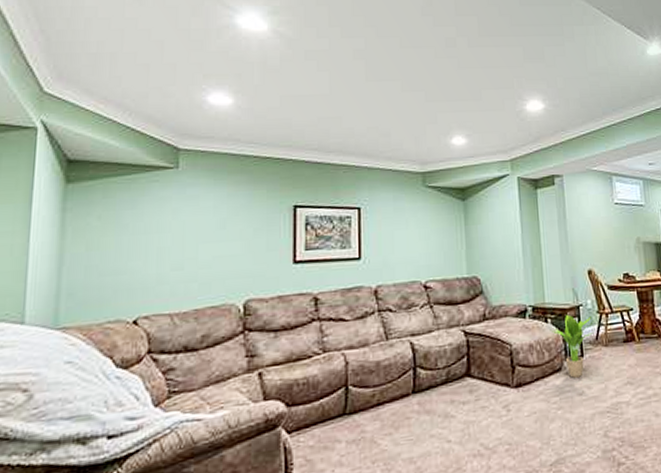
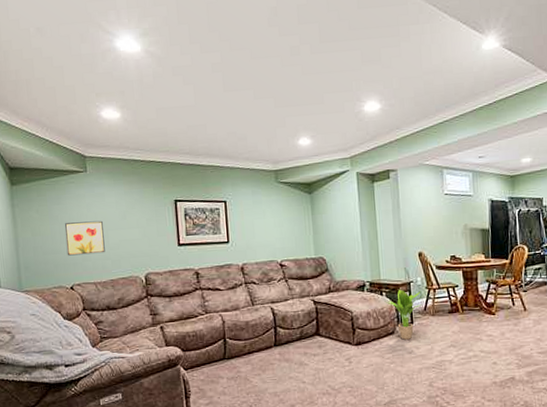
wall art: none [134,230,192,278] -> present [65,220,105,256]

